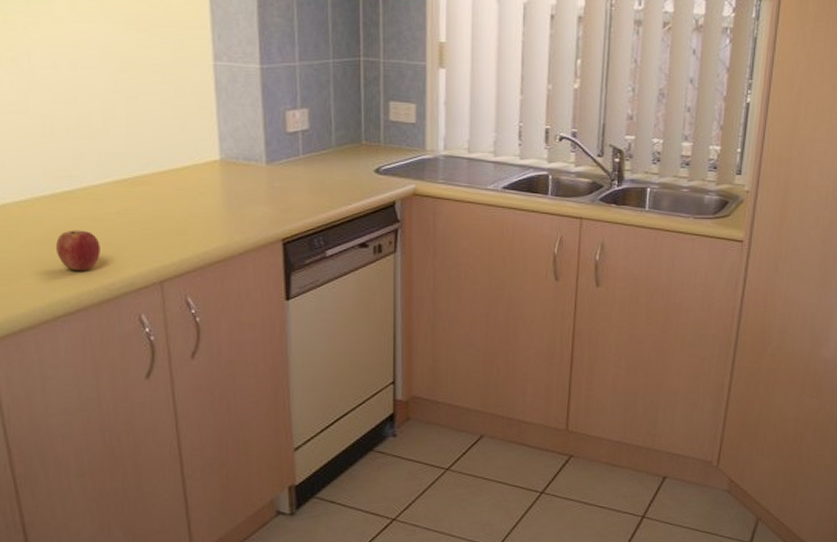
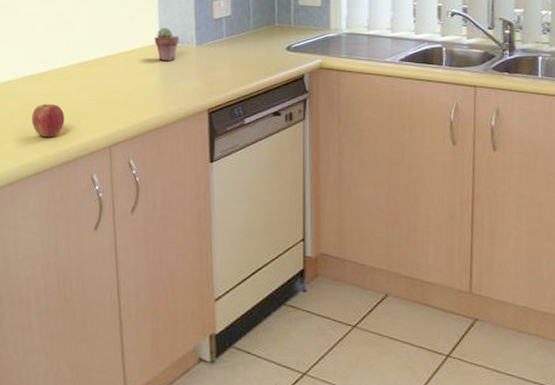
potted succulent: none [213,140,245,181] -> present [154,27,180,61]

